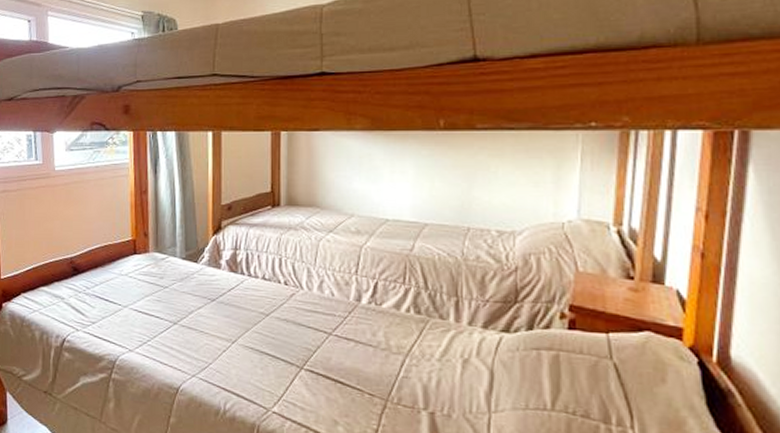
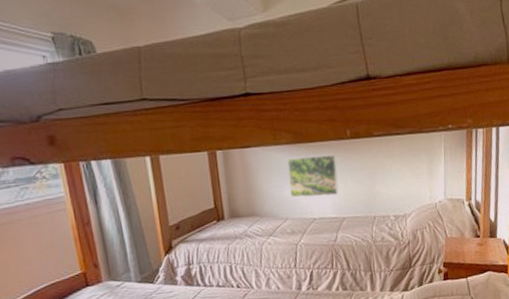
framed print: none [359,145,423,195] -> present [287,154,339,198]

